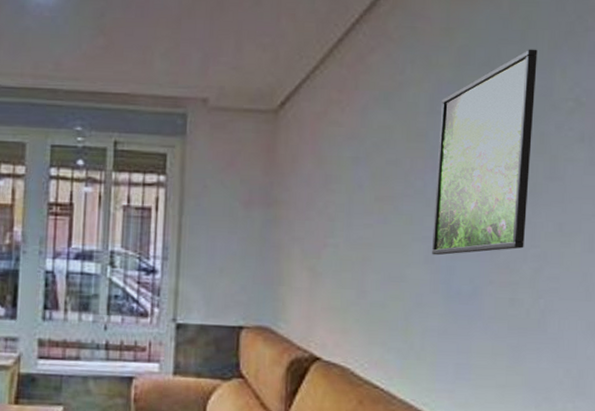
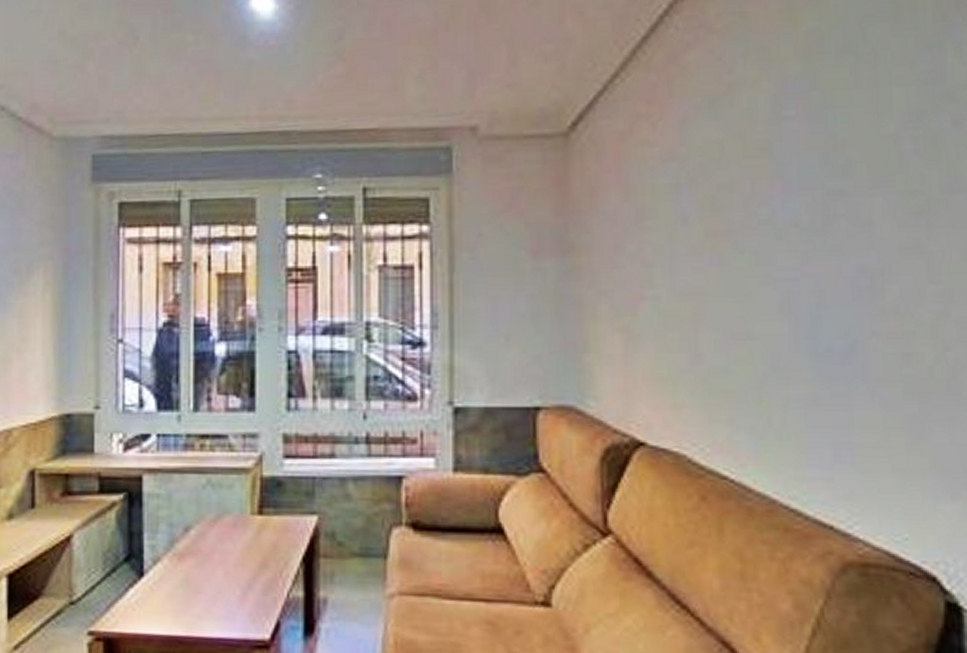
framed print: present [432,49,538,256] -> none [787,24,920,303]

